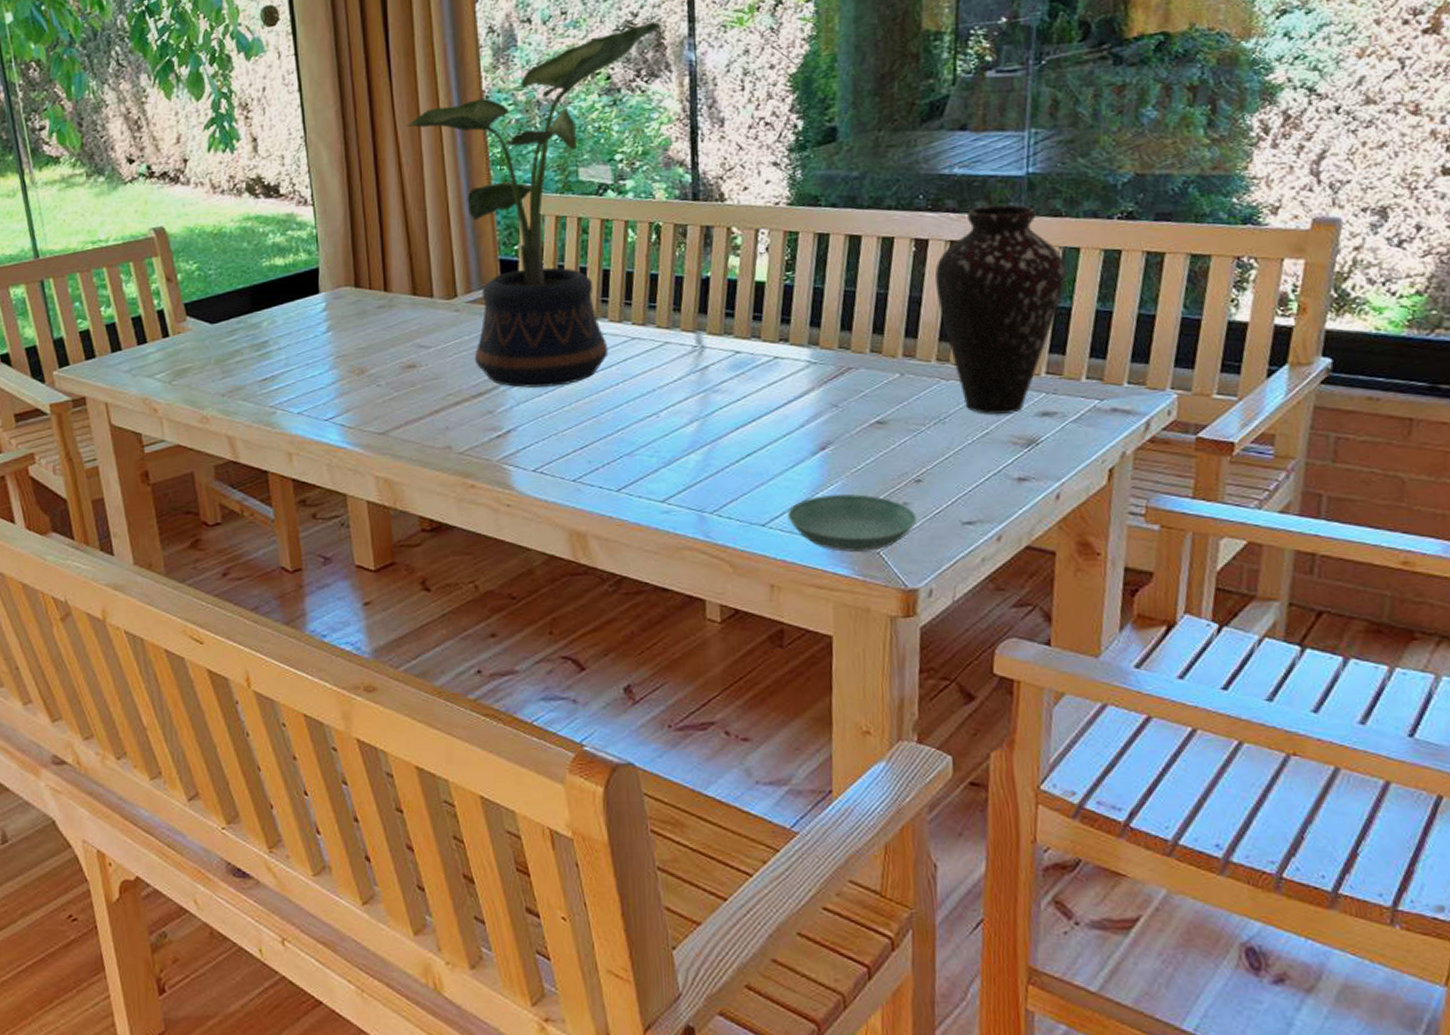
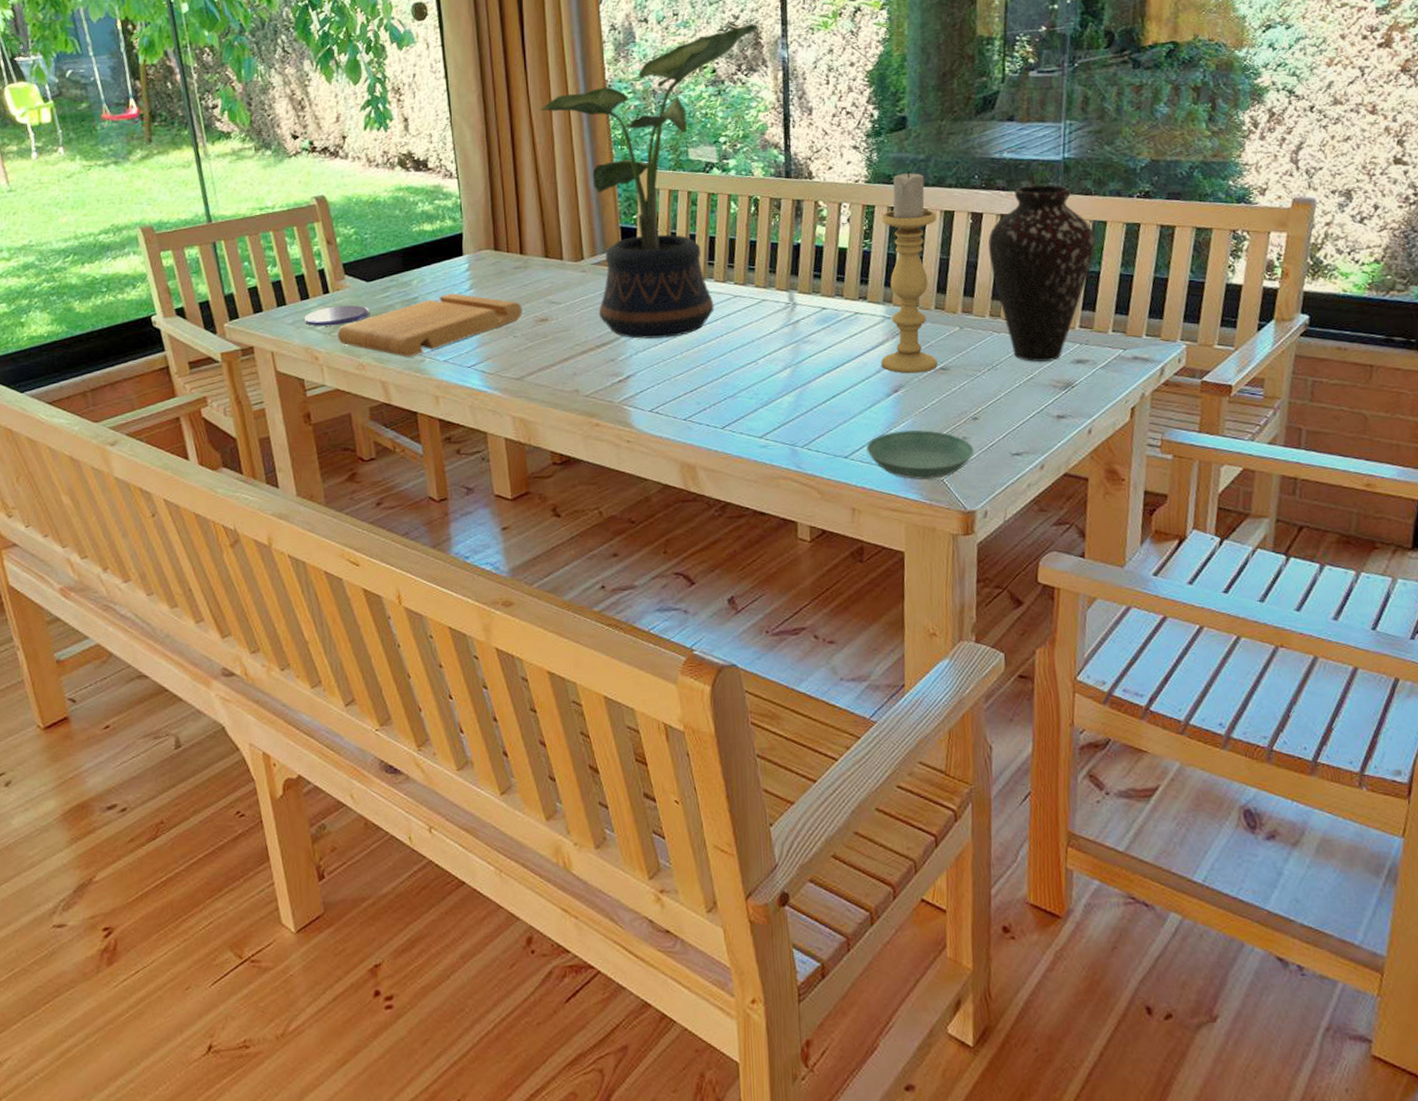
saucer: none [142,350,215,374] -> present [305,305,370,326]
cutting board: none [178,336,387,409] -> present [337,293,523,357]
candle holder: none [805,189,873,428] -> present [880,170,938,374]

